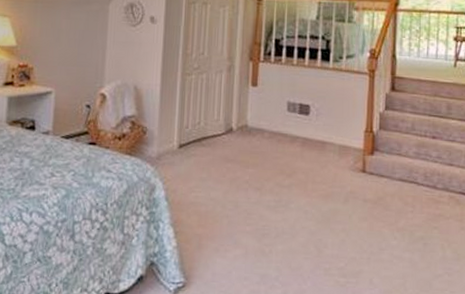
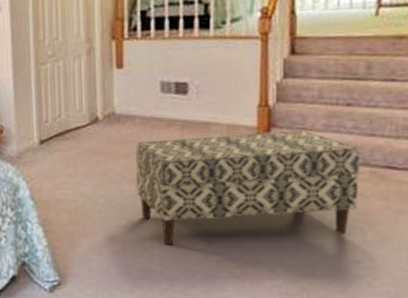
bench: none [260,154,441,253] -> present [135,131,359,246]

